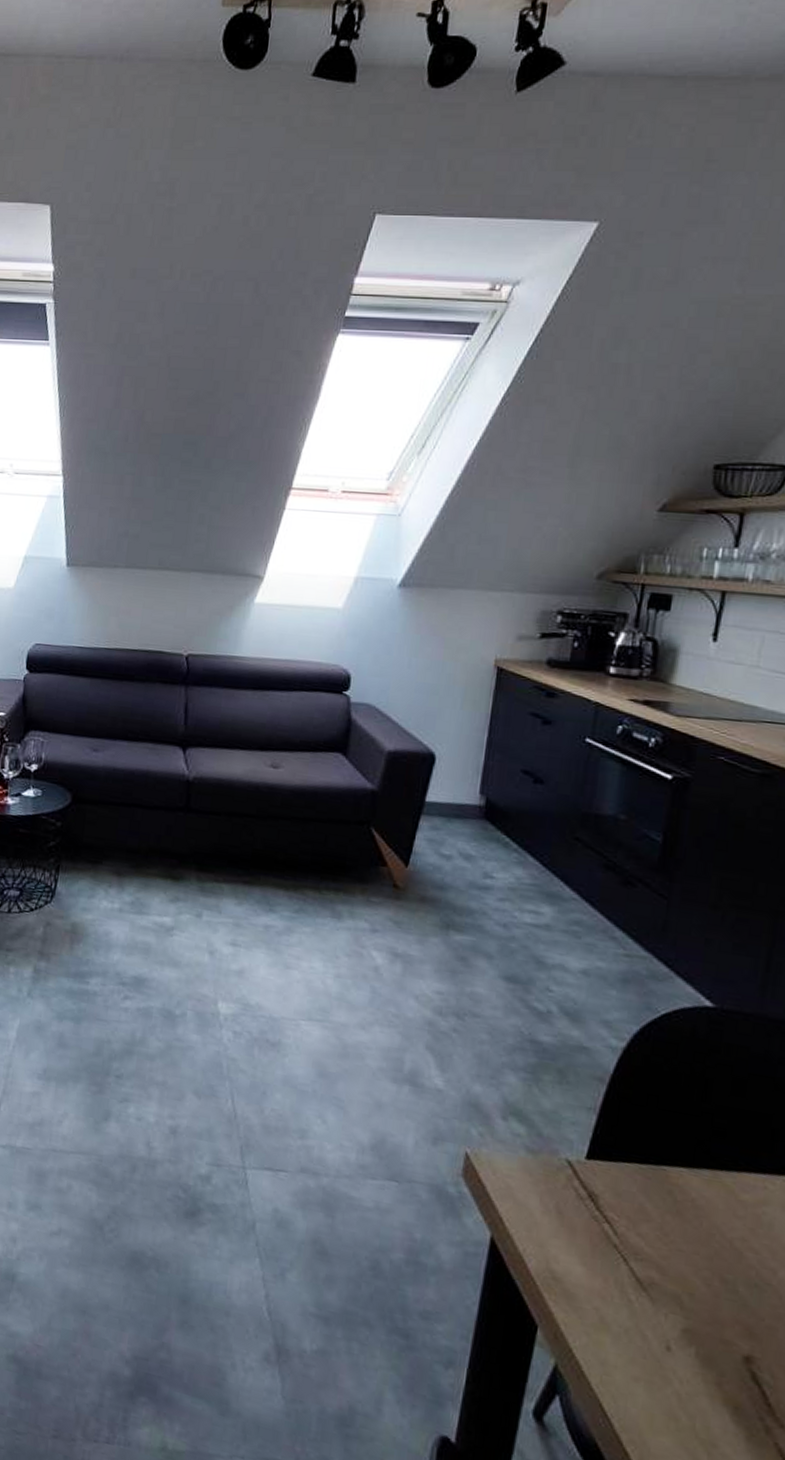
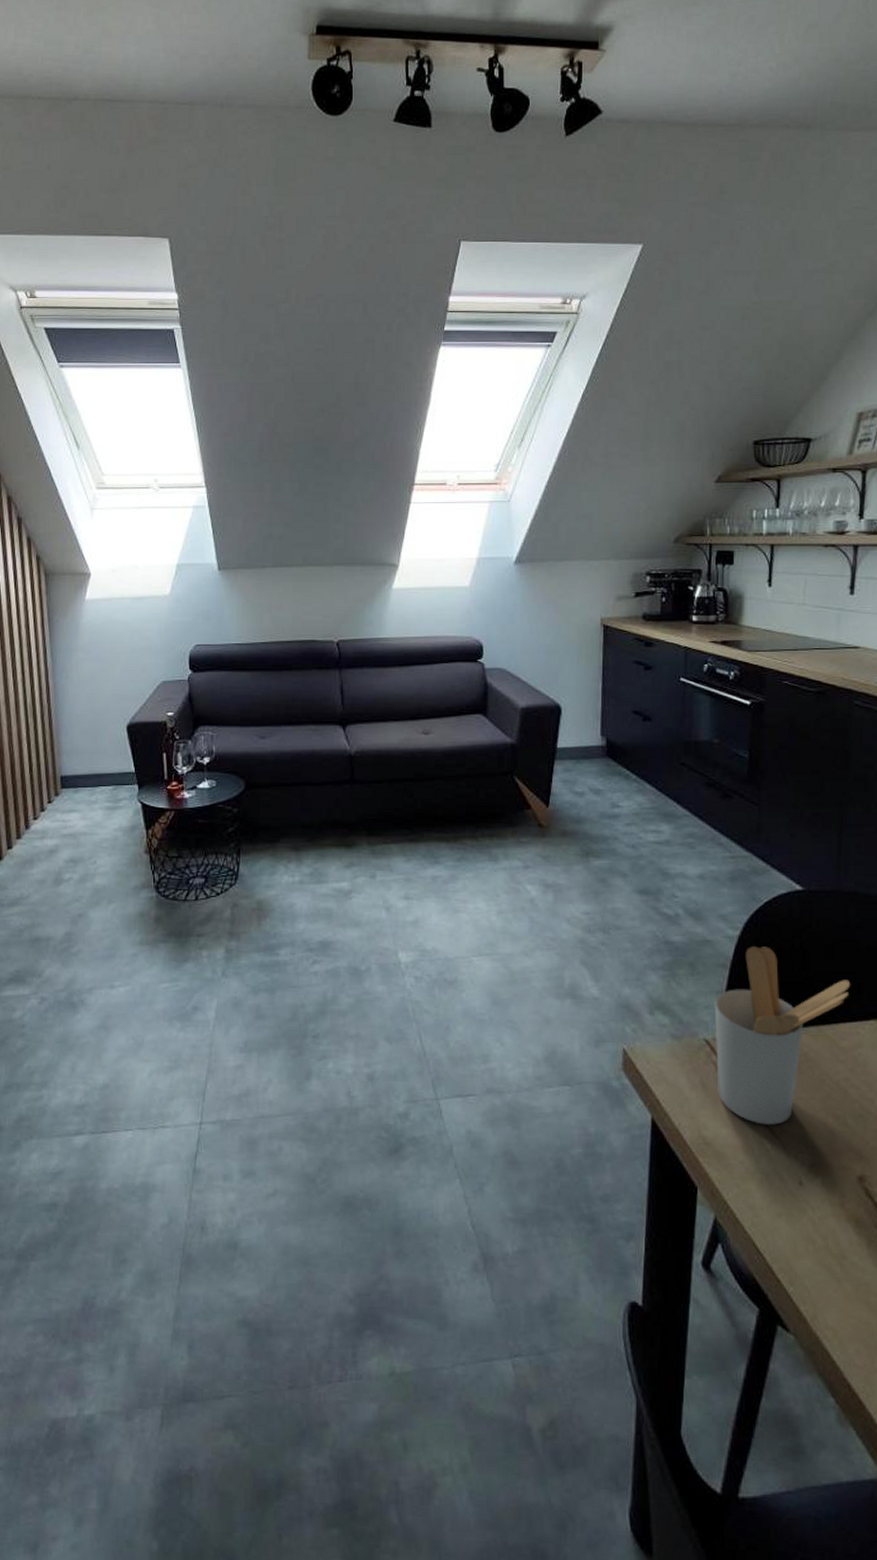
utensil holder: none [576,1063,764,1275] -> present [714,946,851,1125]

